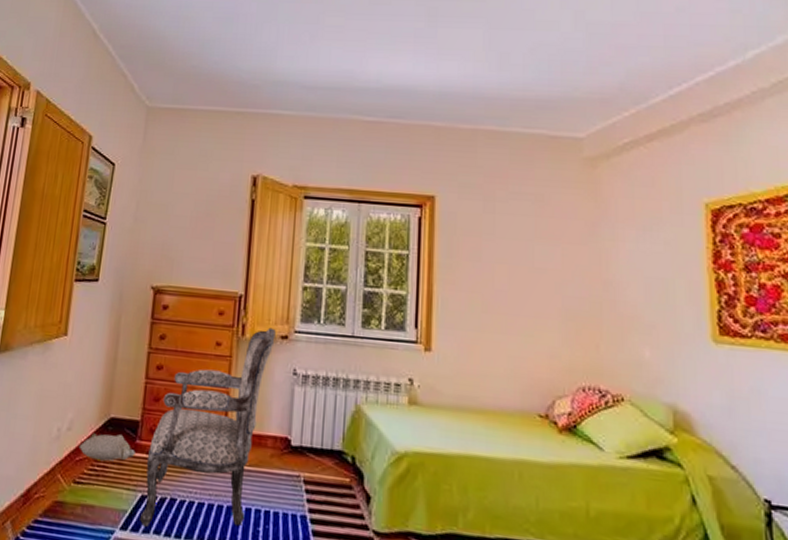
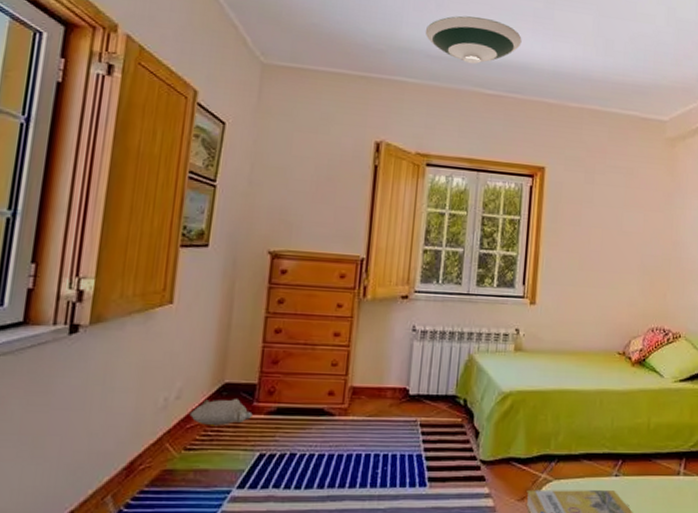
armchair: present [140,327,276,527] -> none [258,288,397,482]
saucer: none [299,43,402,92] -> present [425,16,522,65]

